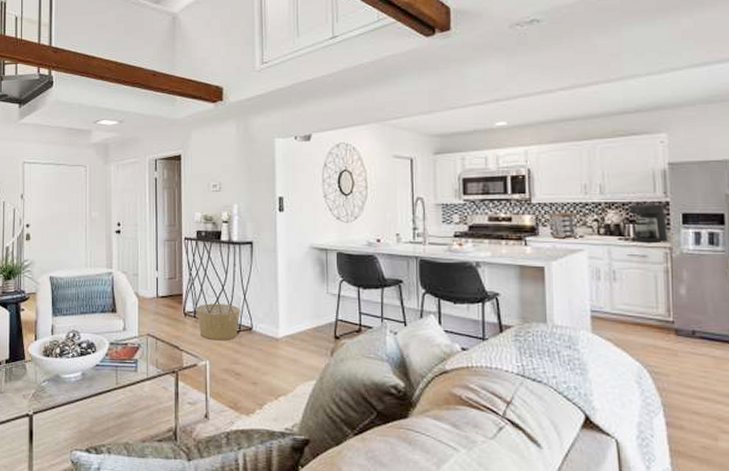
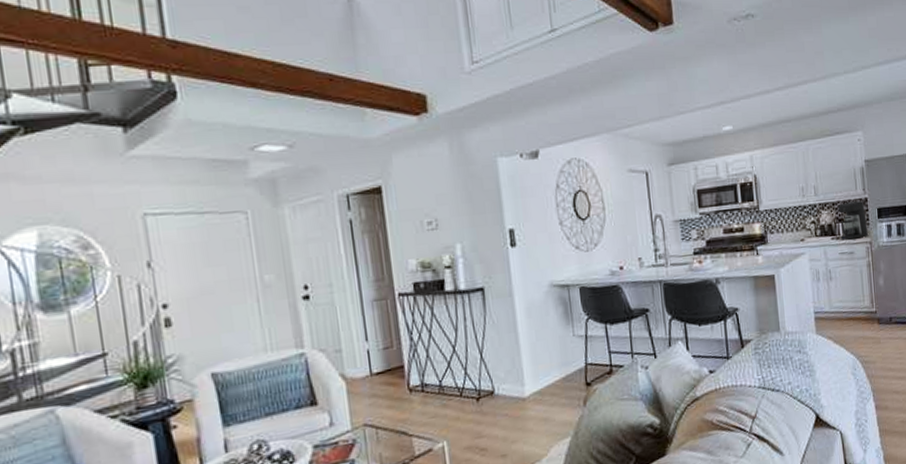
basket: present [196,303,240,341] -> none [423,368,479,416]
spice rack: present [549,209,579,239] -> none [775,214,800,245]

